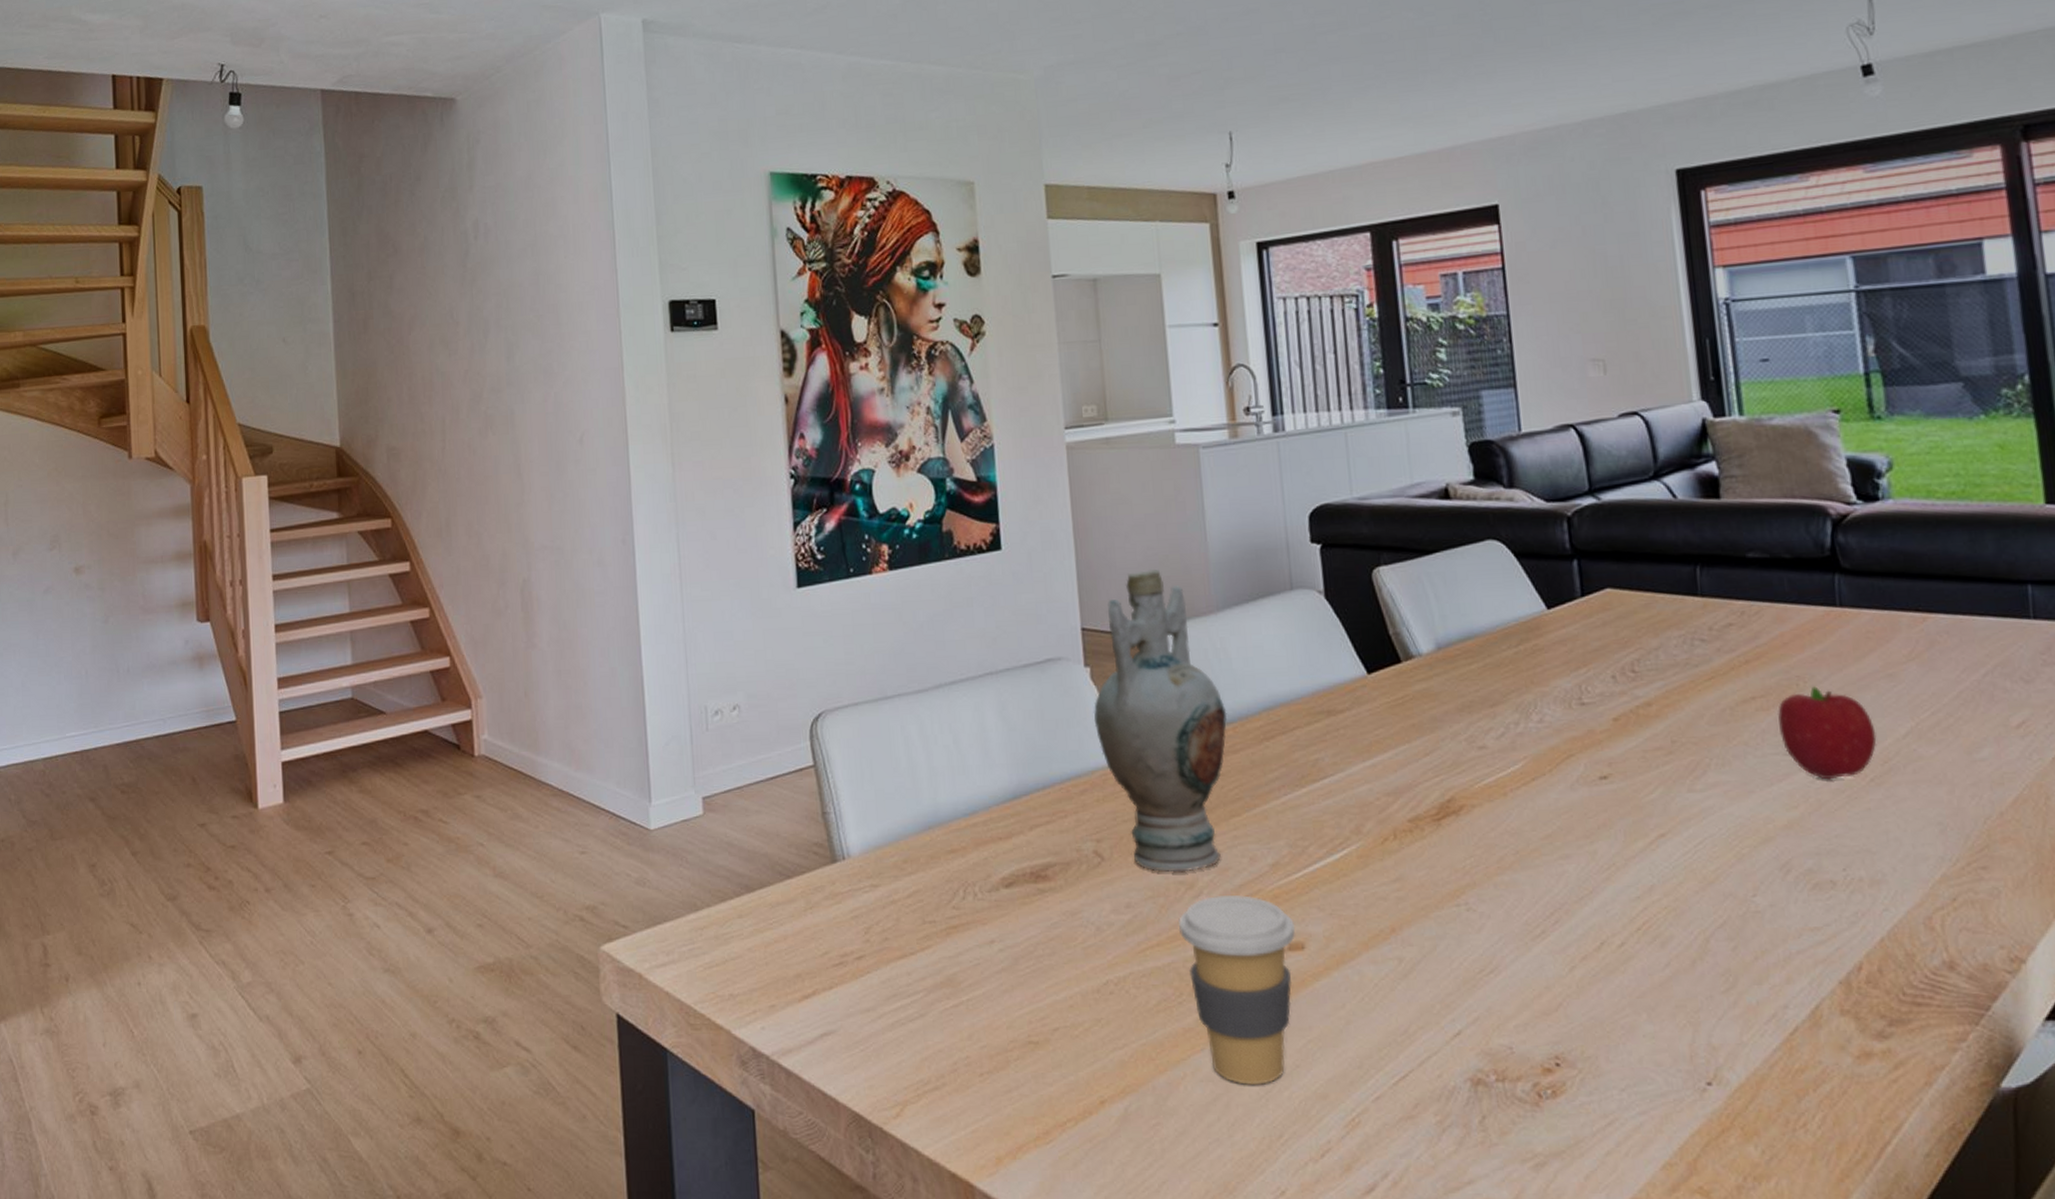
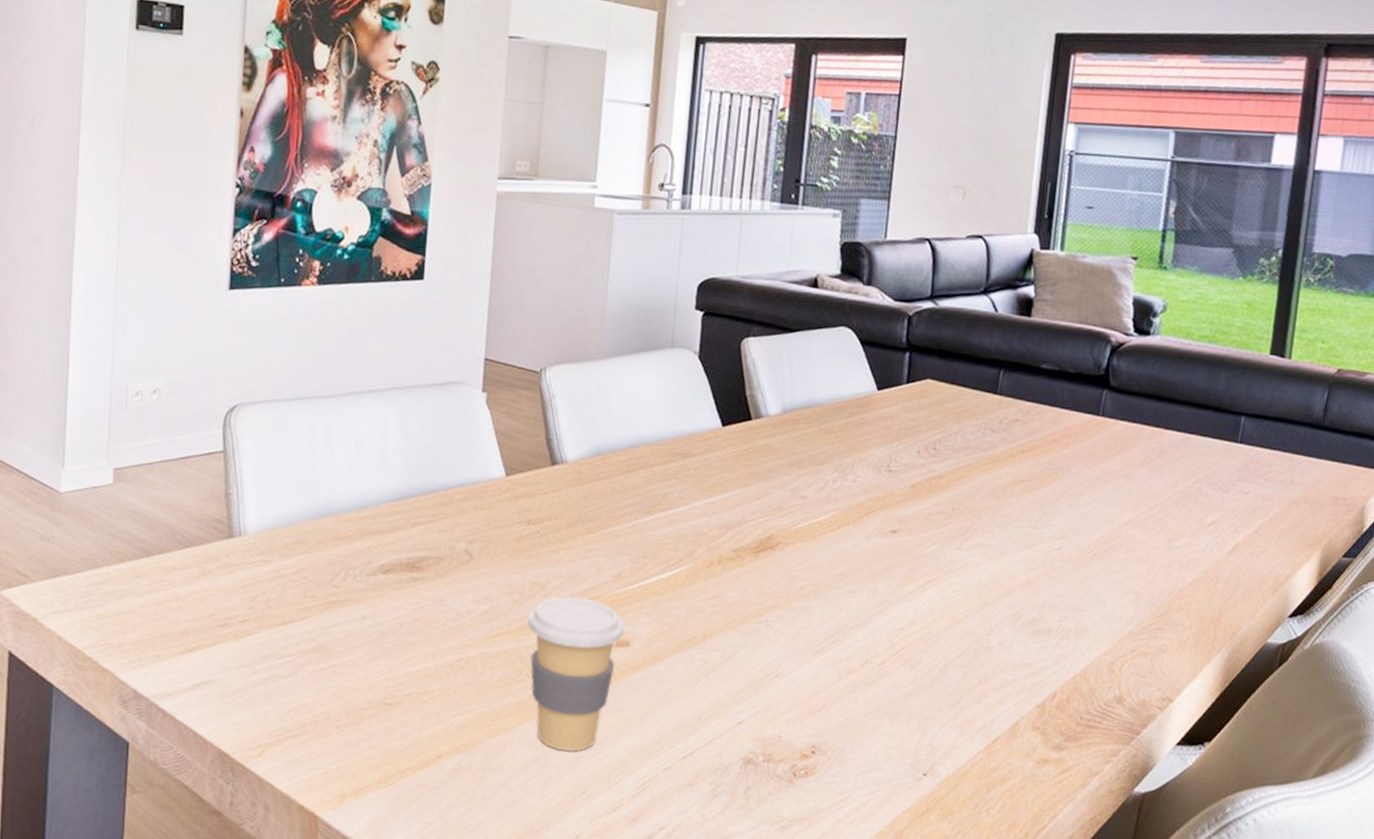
decorative bottle: present [1093,569,1227,873] -> none [483,314,599,575]
fruit: present [1778,686,1877,780] -> none [1035,477,1106,551]

